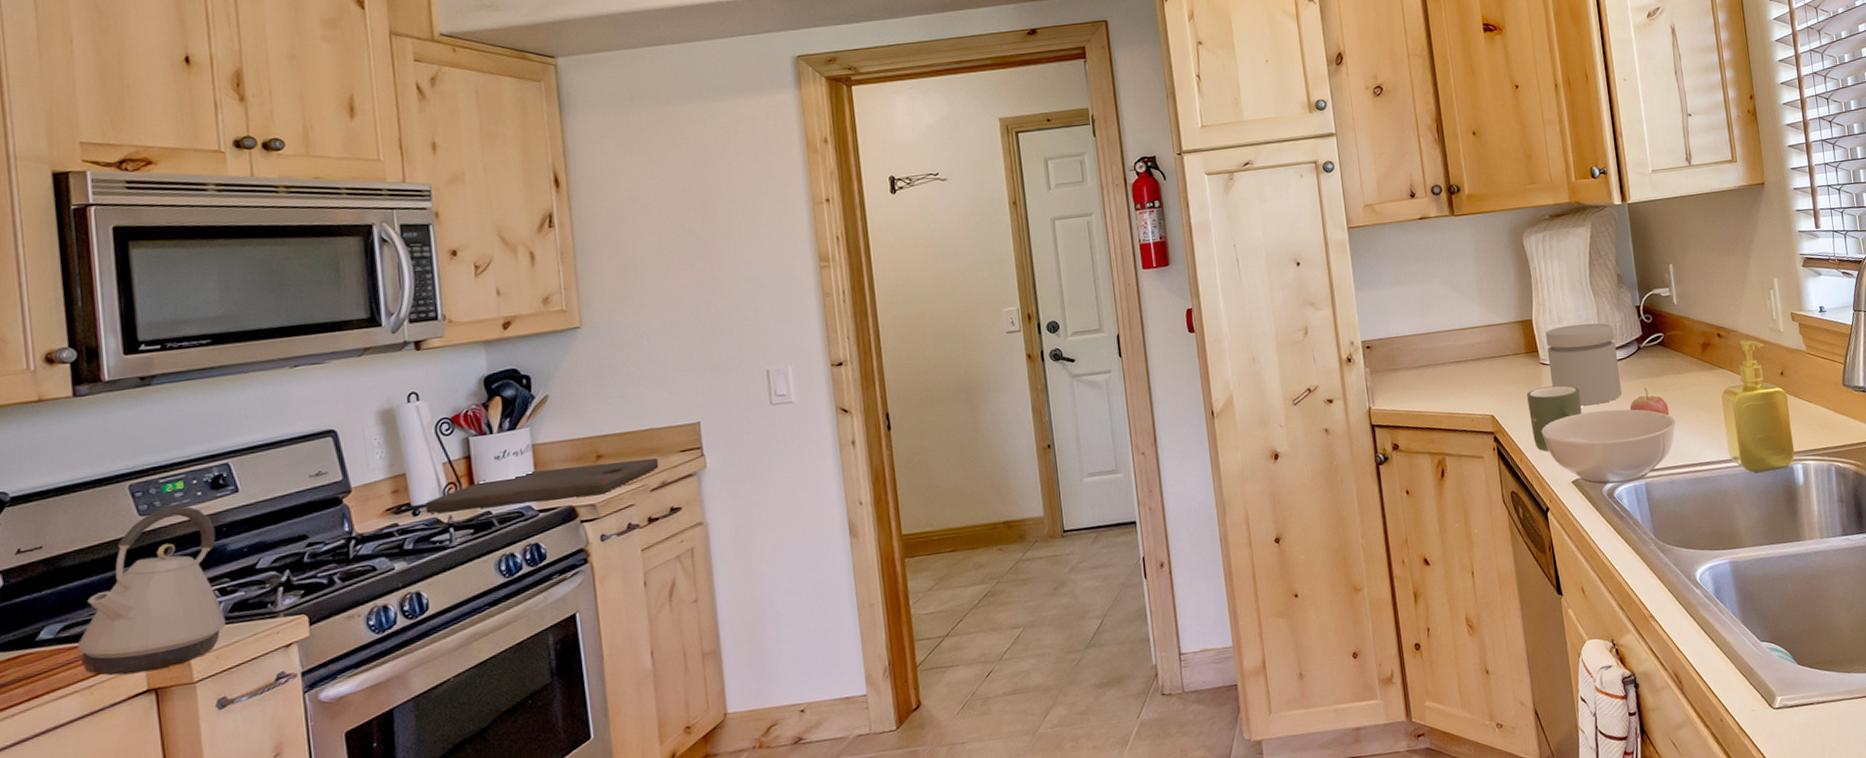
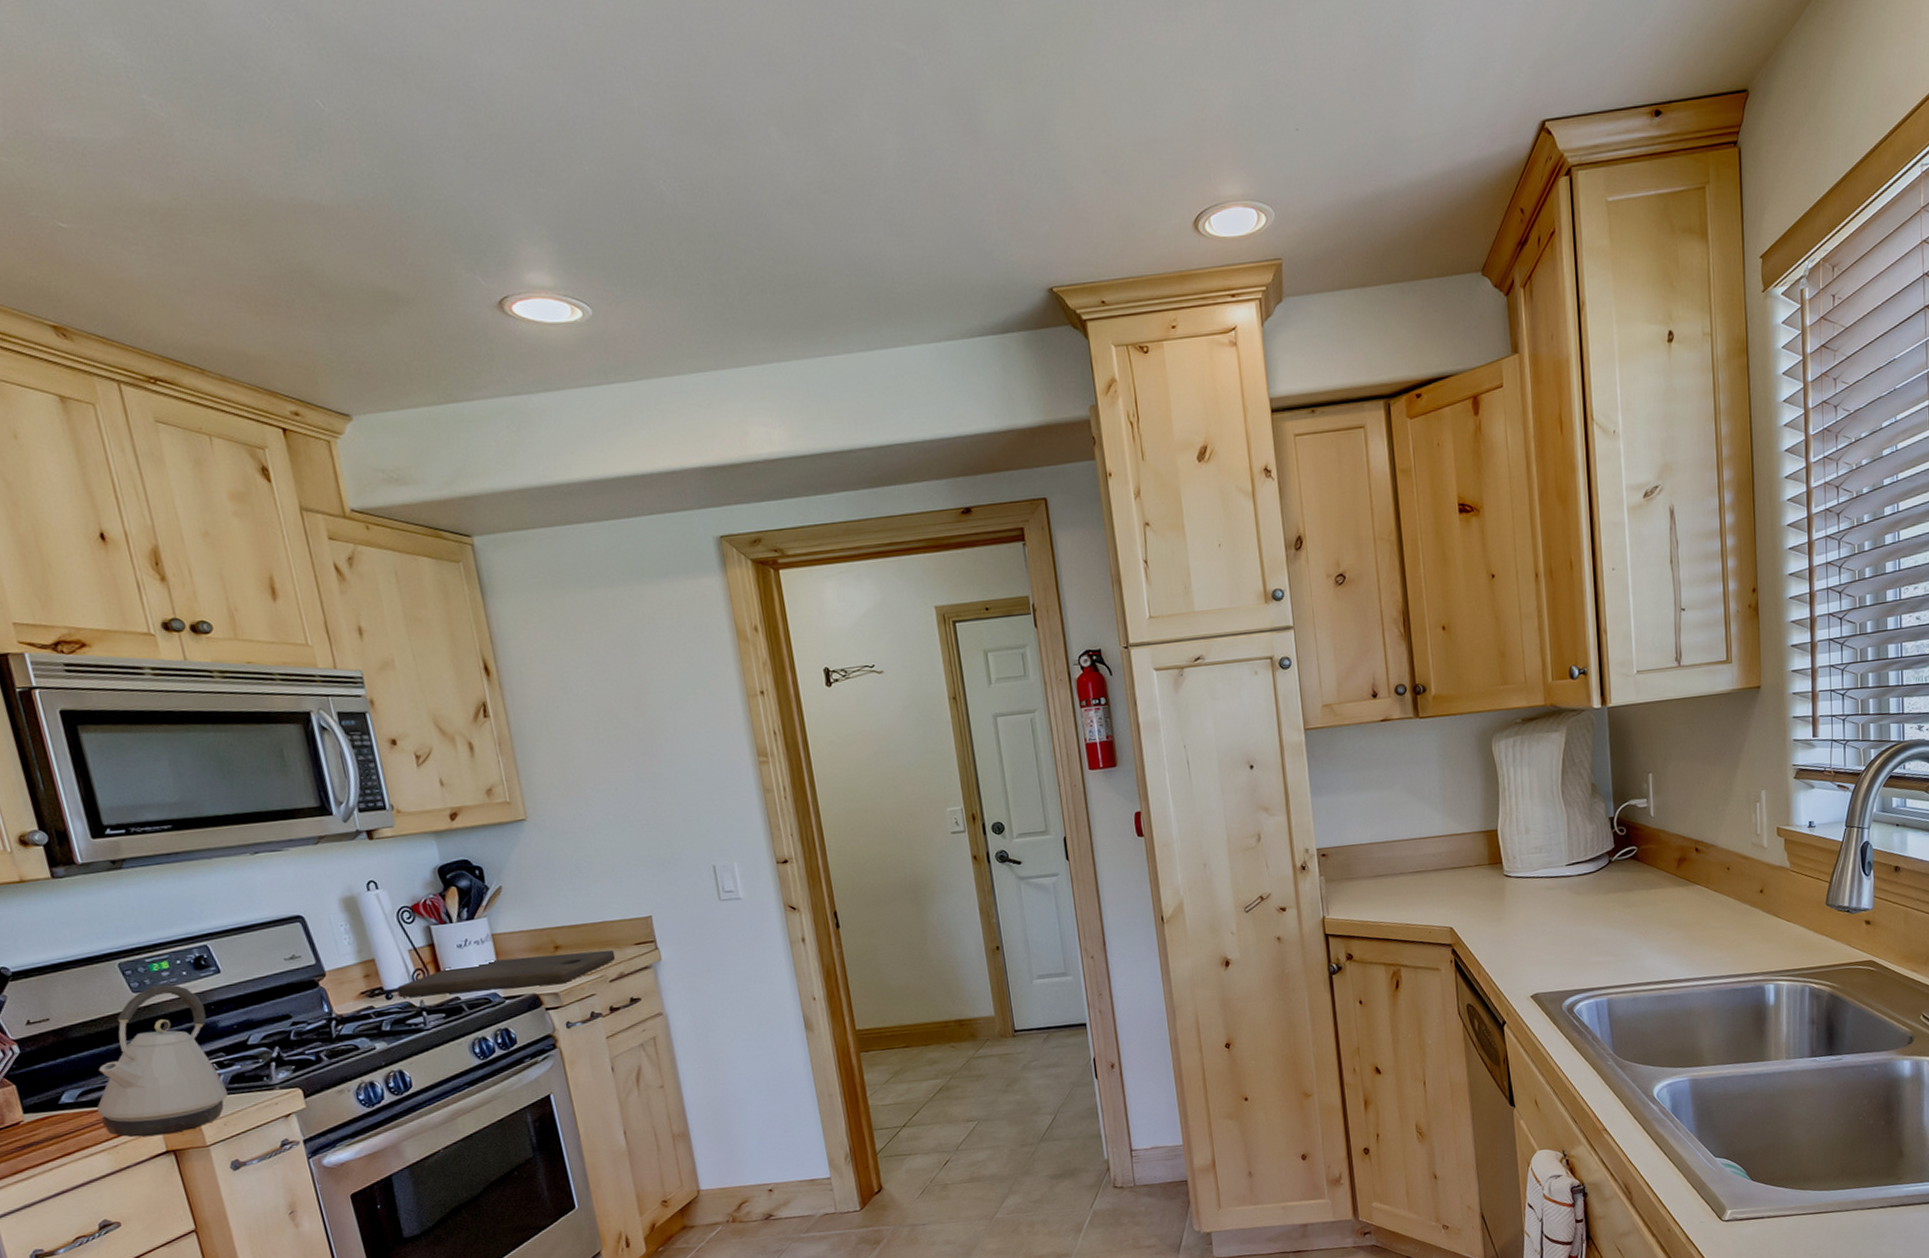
mug: present [1527,385,1582,454] -> none [1488,898,1545,967]
bowl: present [1541,409,1676,484] -> none [1501,924,1644,1000]
jar: present [1546,323,1623,406] -> none [1511,834,1589,920]
fruit: present [1629,387,1670,416] -> none [1595,902,1638,932]
soap dispenser: present [1721,339,1795,473] -> none [1694,854,1767,992]

